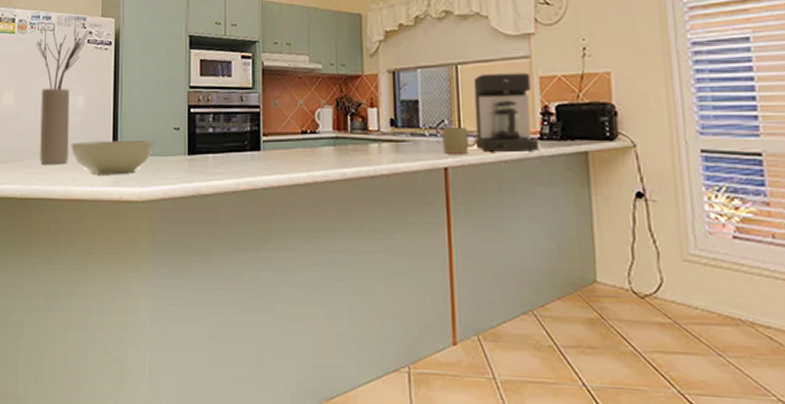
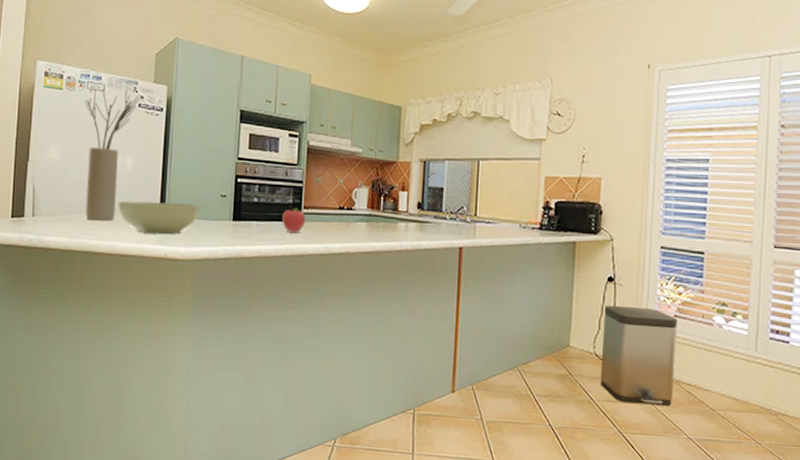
fruit: none [240,135,265,164] -> present [282,207,306,233]
mug: present [442,127,478,154] -> none [460,213,490,237]
coffee maker: present [473,72,539,152] -> none [487,170,538,239]
pedal bin: none [637,227,748,357] -> present [600,305,678,406]

